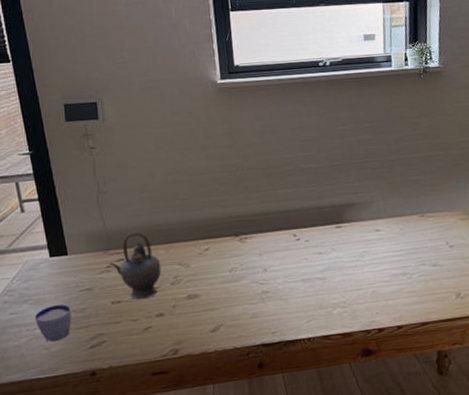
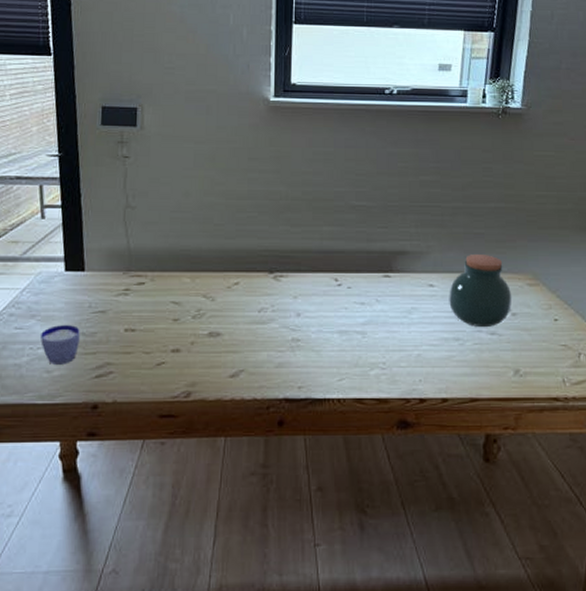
teapot: present [109,232,162,300] -> none [128,255,184,331]
jar: none [393,198,448,261] -> present [449,253,512,328]

